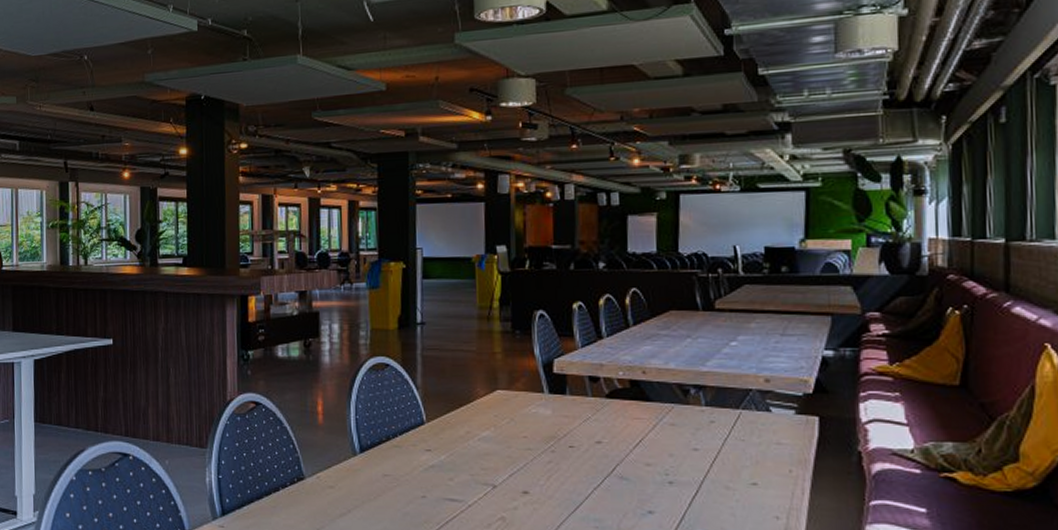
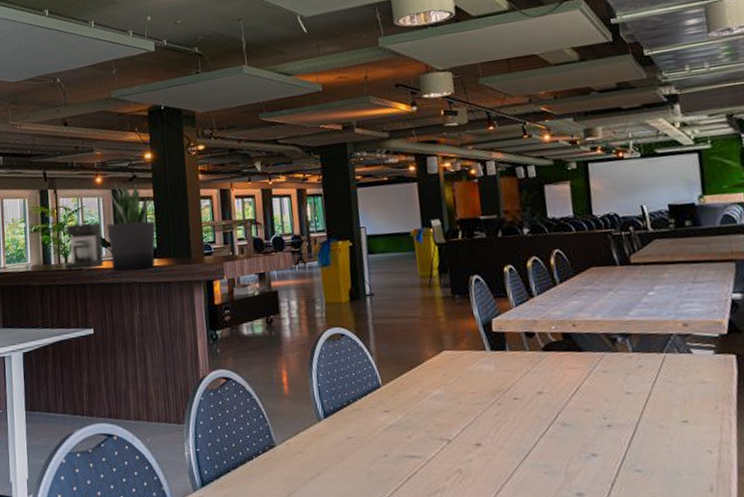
coffee maker: none [84,222,128,274] -> present [65,223,104,270]
planter: none [132,178,188,280] -> present [106,182,156,272]

